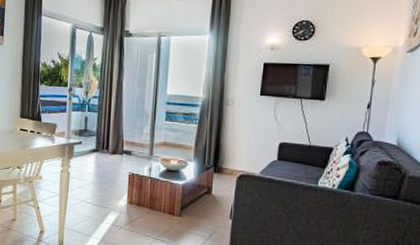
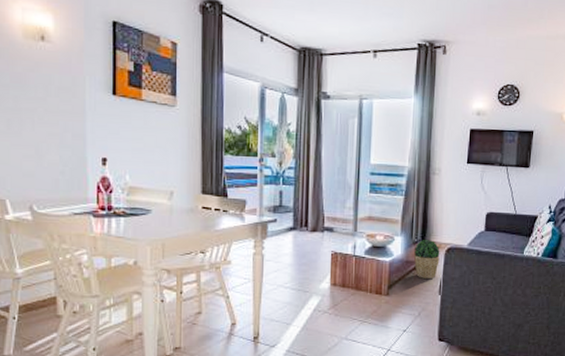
potted plant: none [206,166,232,203] -> present [414,240,440,279]

